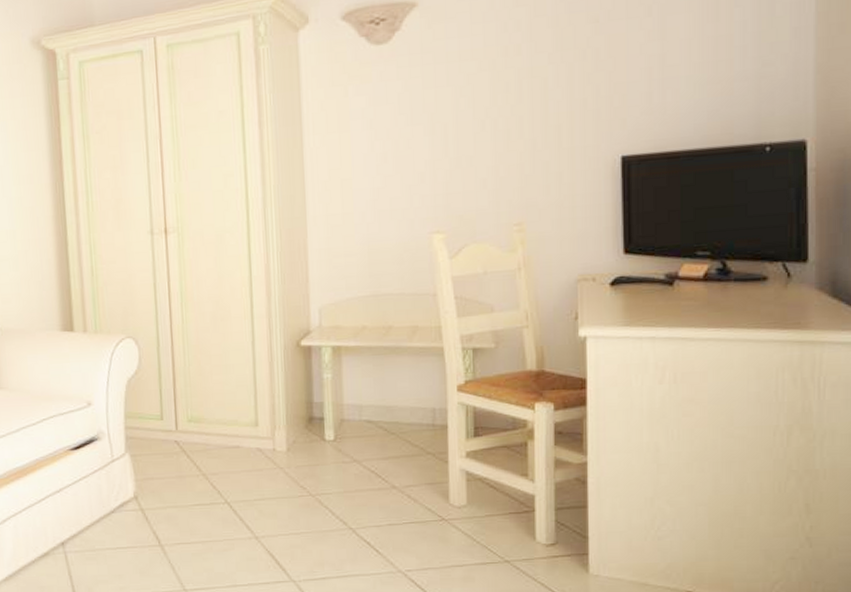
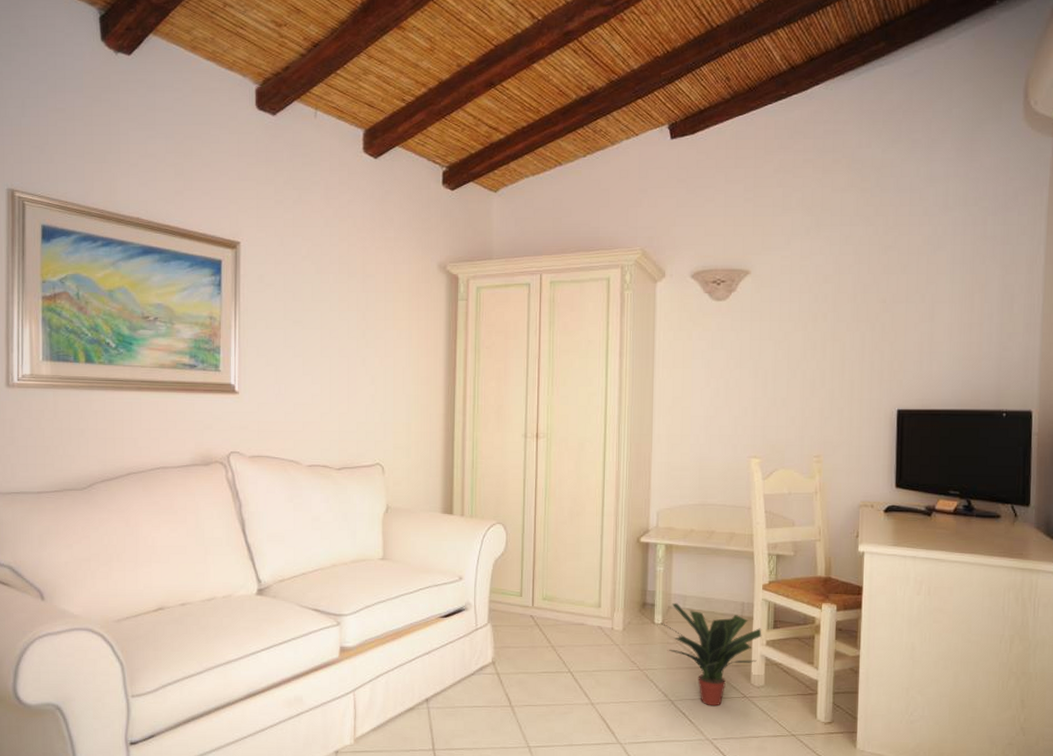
potted plant: none [332,414,460,533] -> present [660,602,762,706]

